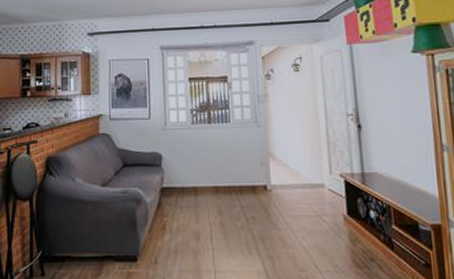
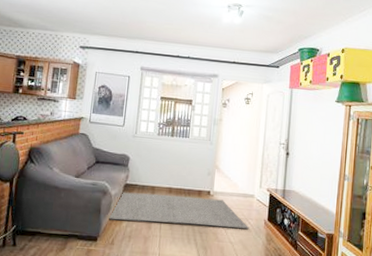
rug: none [147,194,325,234] -> present [109,191,249,229]

